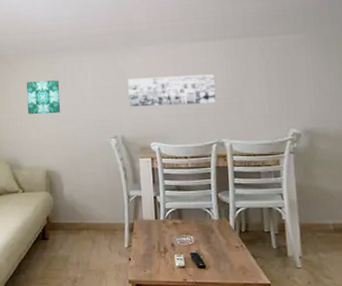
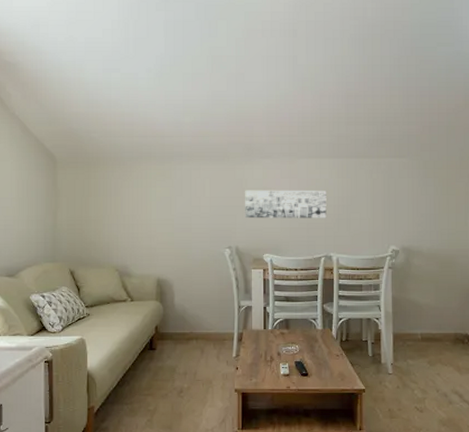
wall art: present [26,80,60,115] -> none [141,187,176,221]

